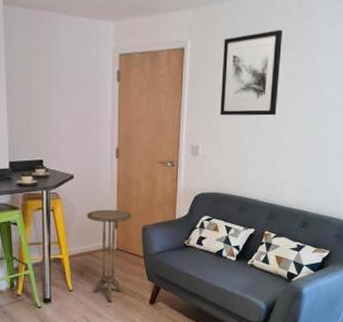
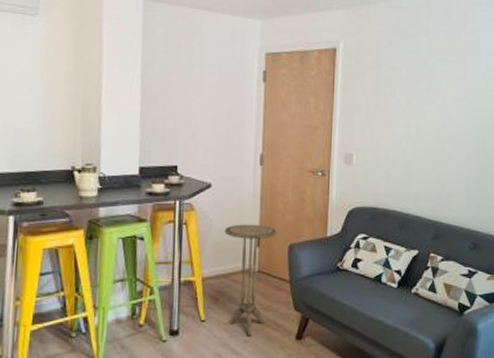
wall art: present [220,30,283,116] -> none [376,32,441,123]

